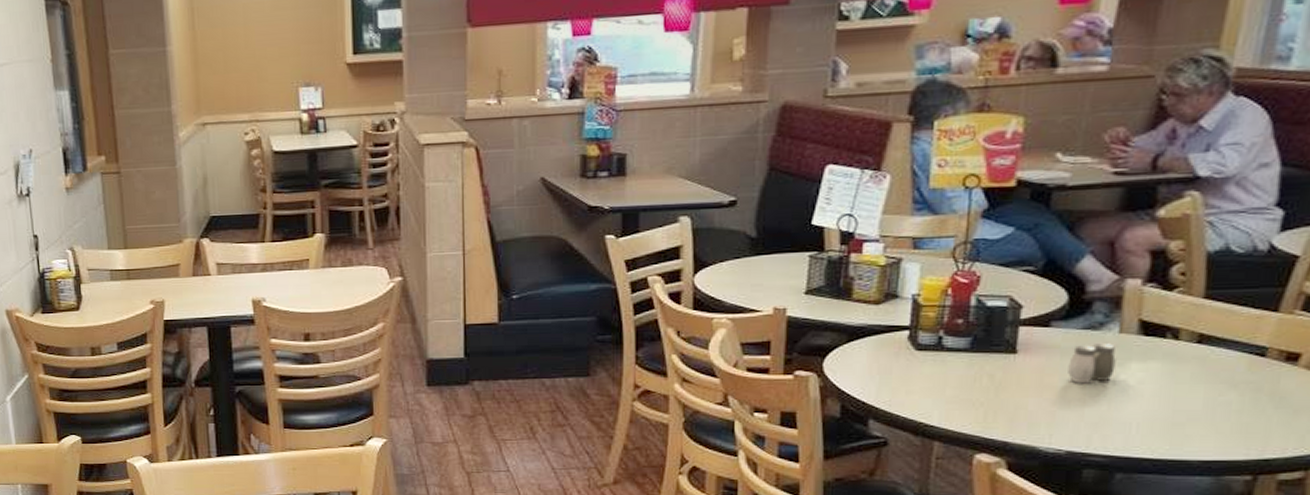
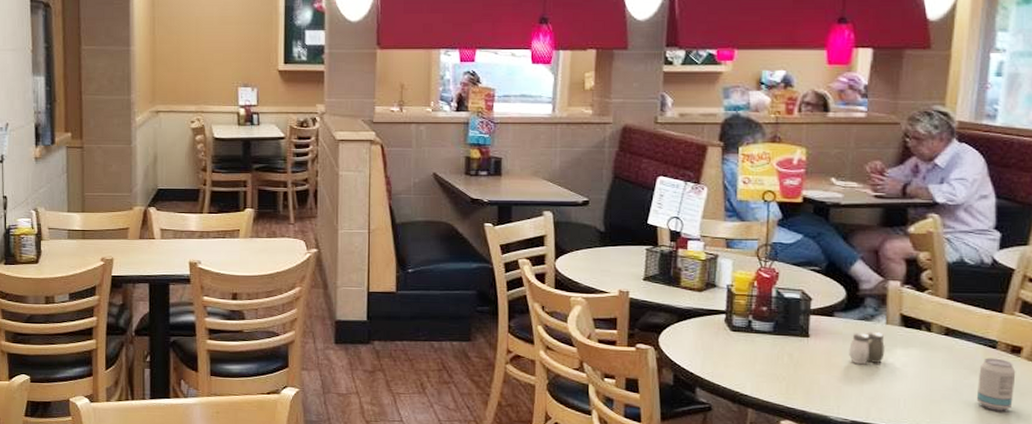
beverage can: none [1233,368,1290,433] -> present [976,358,1016,411]

